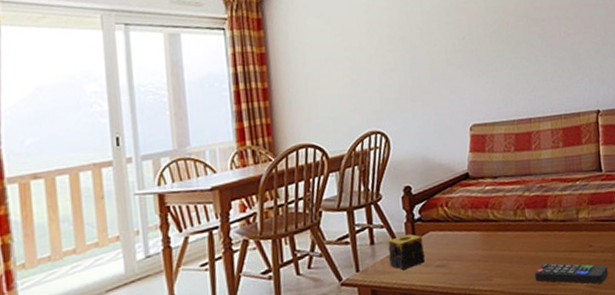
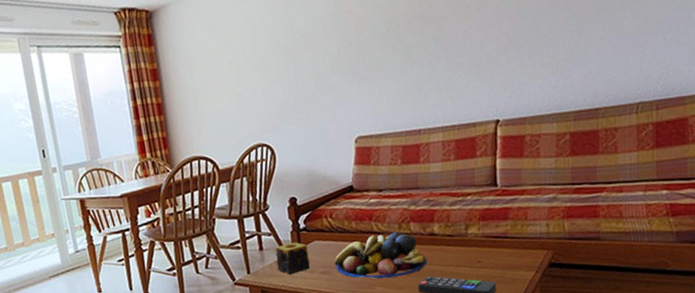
fruit bowl: none [450,218,543,270] -> present [334,231,428,279]

